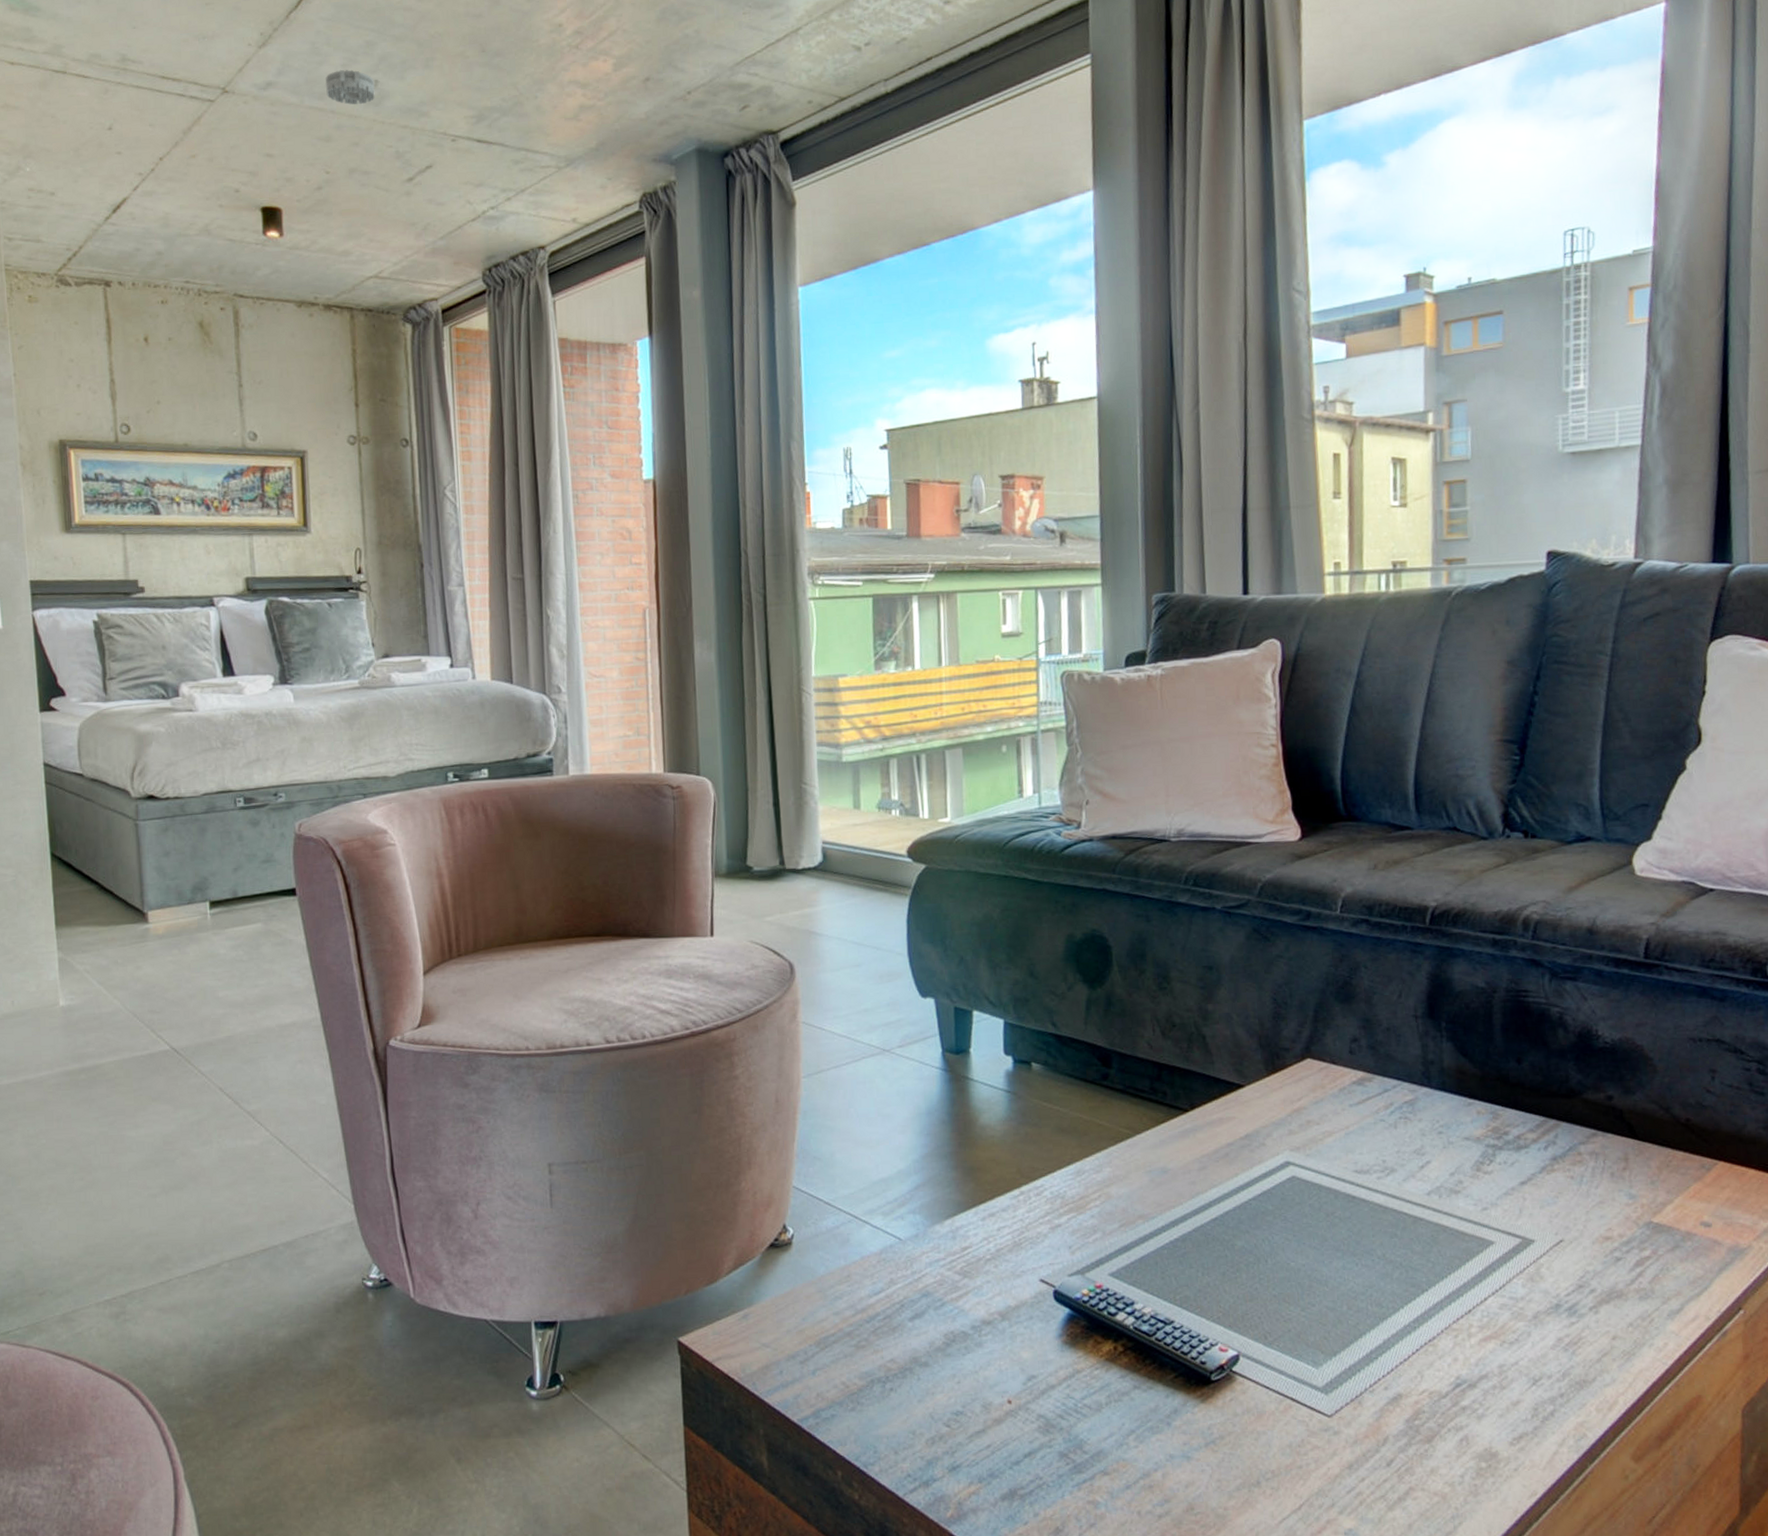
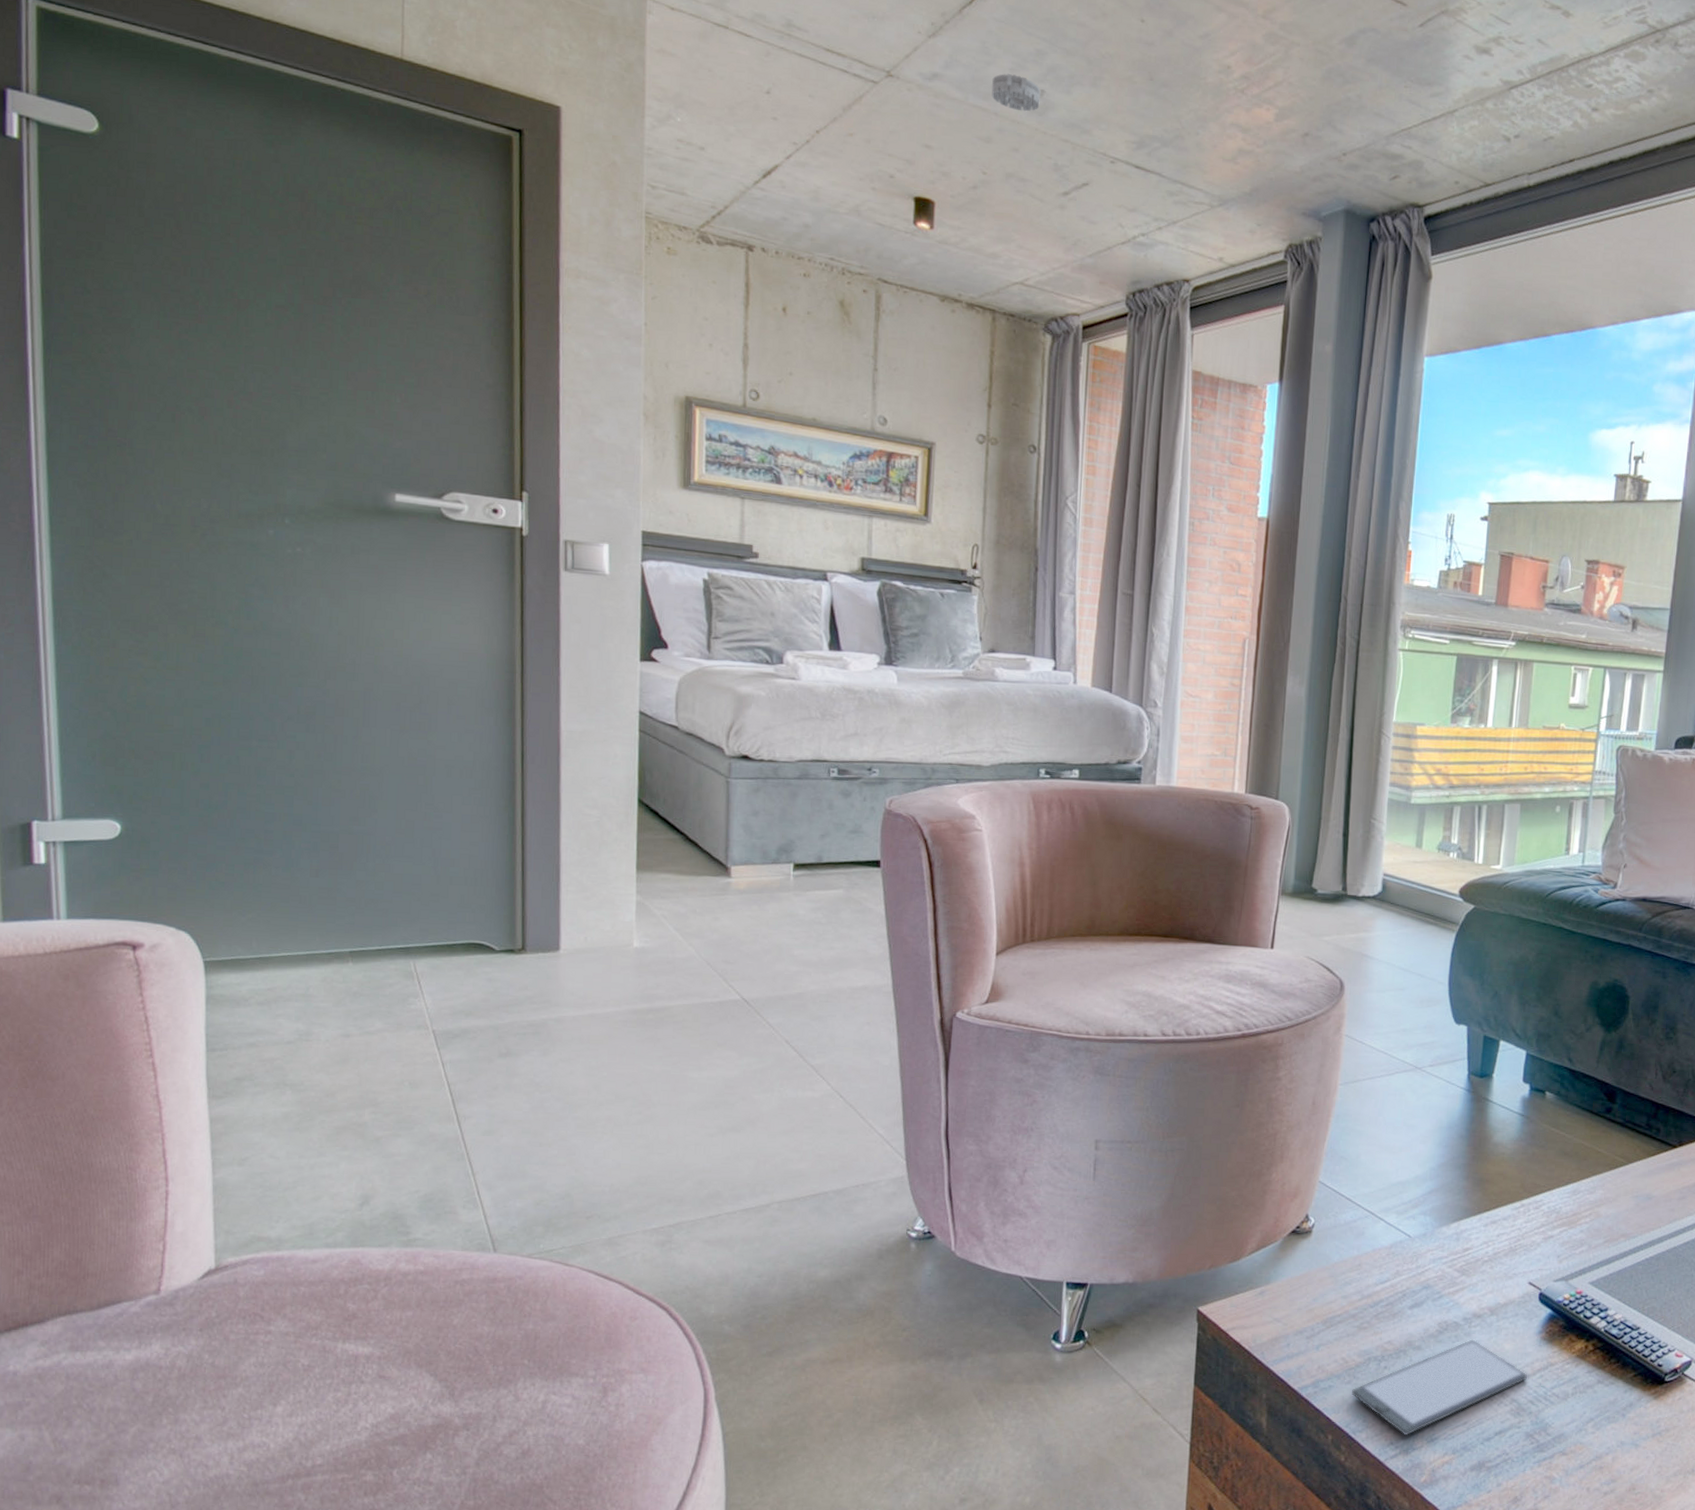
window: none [857,1350,1052,1466] -> present [1352,1339,1527,1436]

